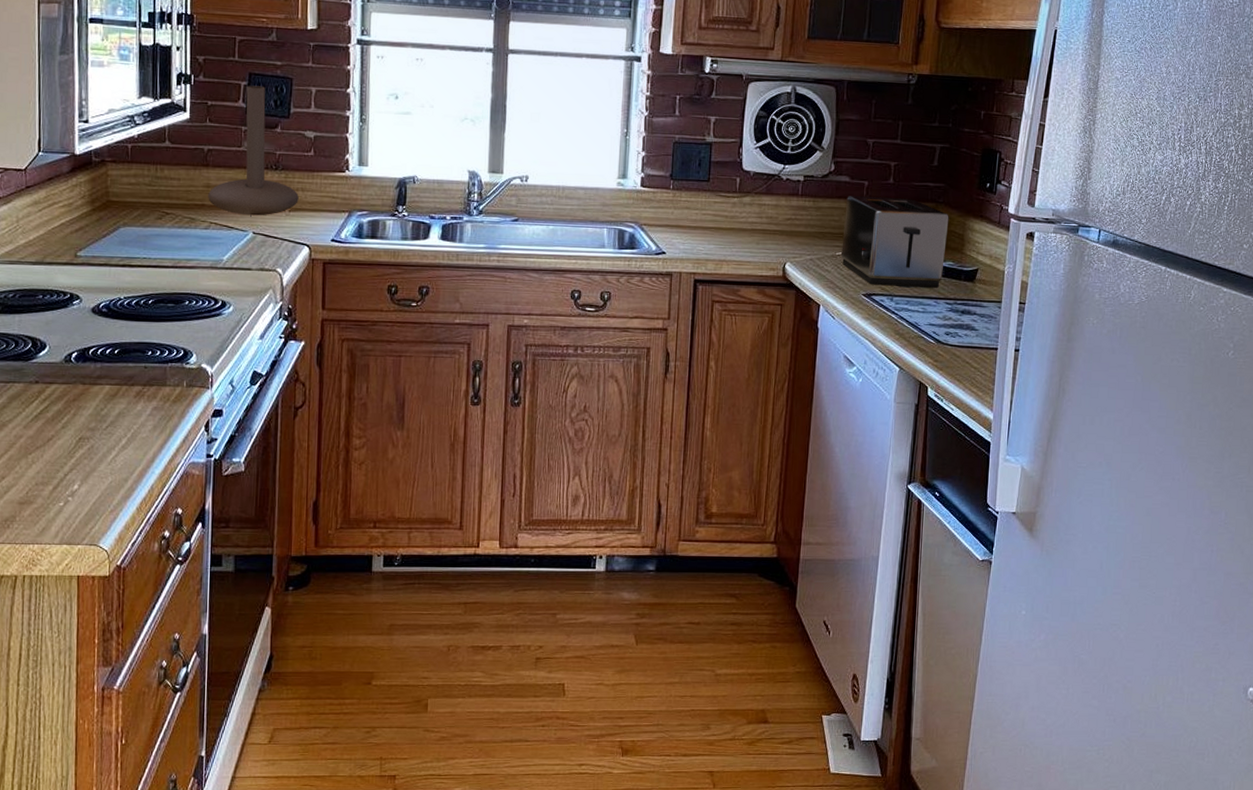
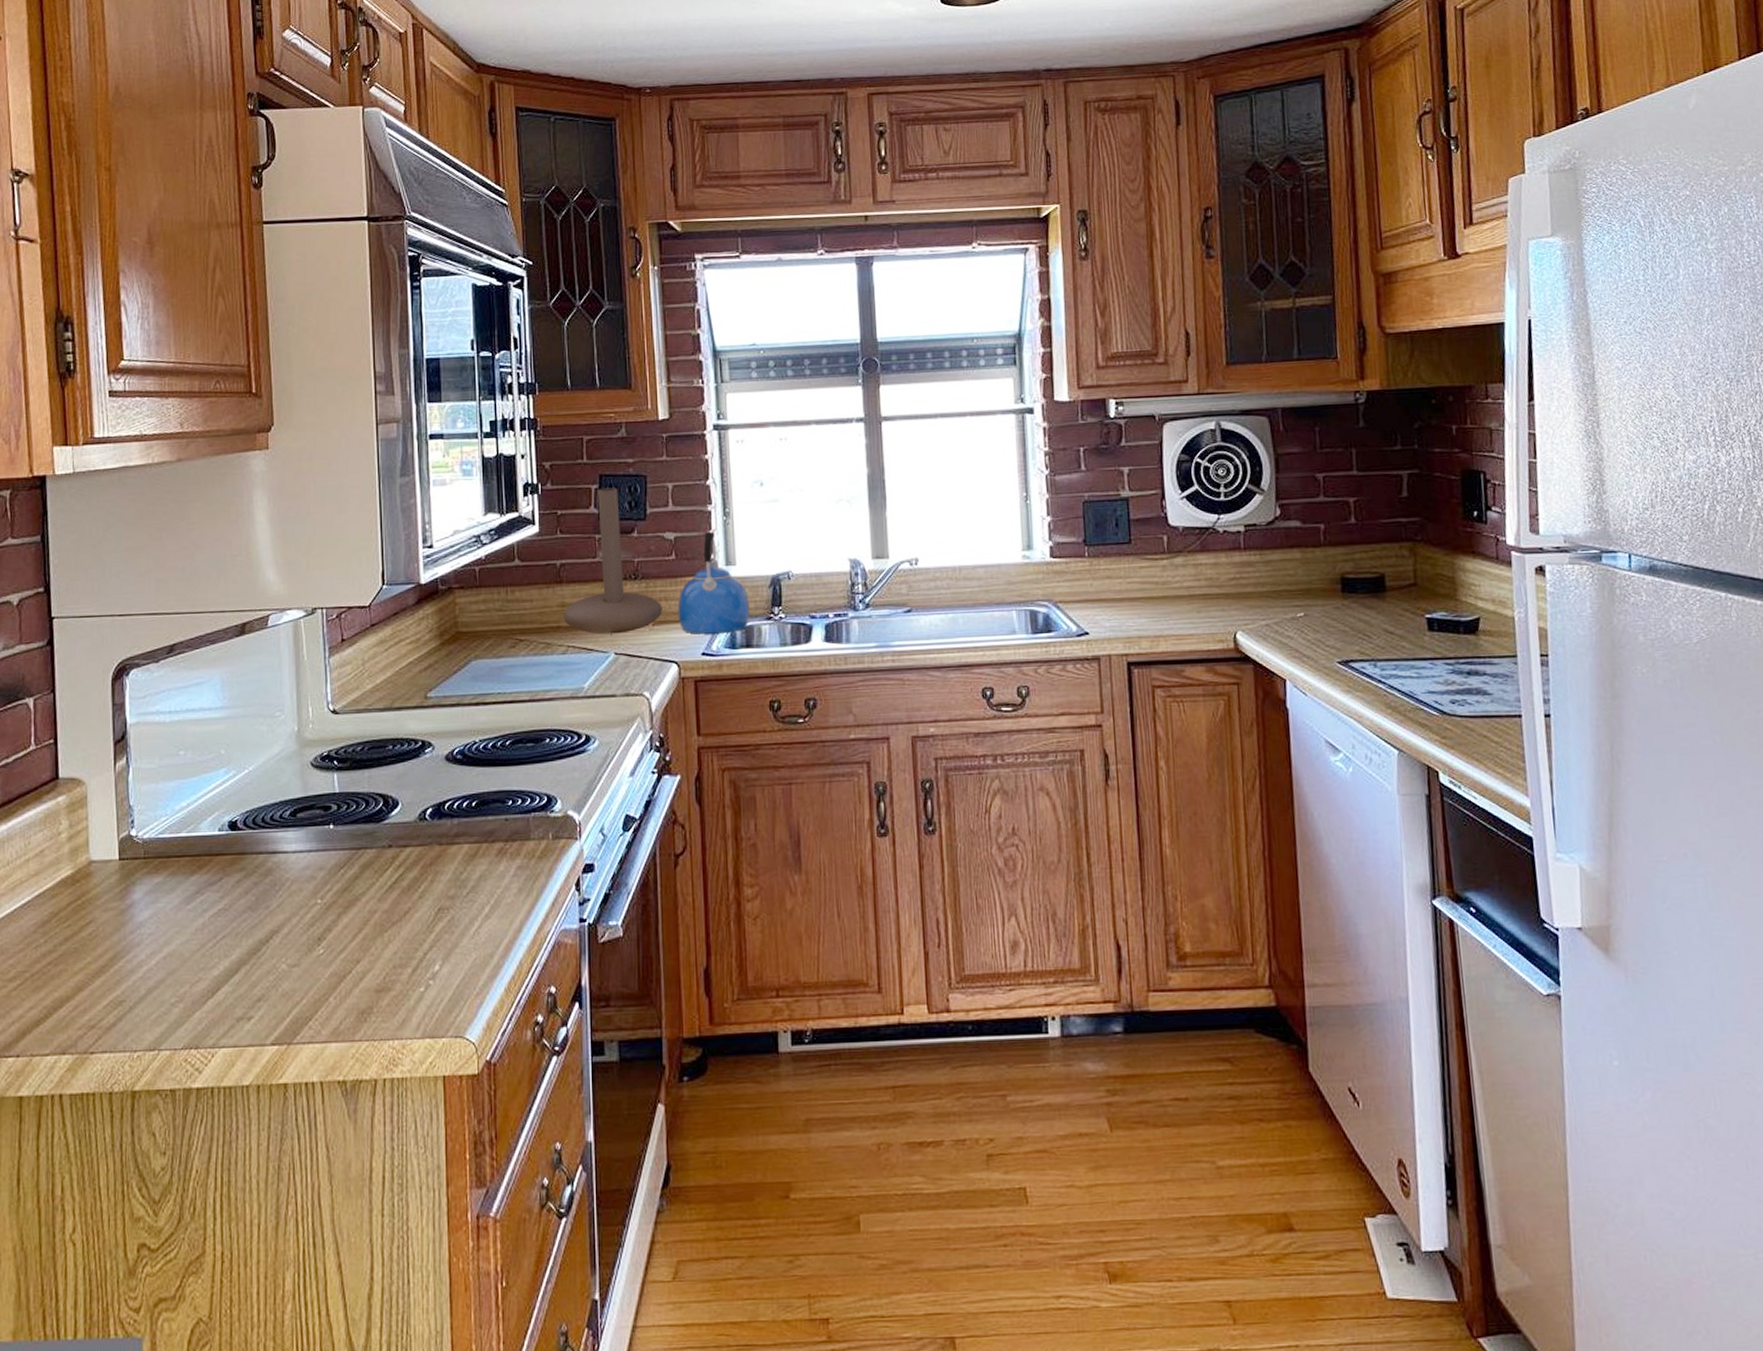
kettle: none [312,135,378,224] -> present [677,532,751,634]
toaster: present [841,196,949,288] -> none [1301,540,1436,650]

